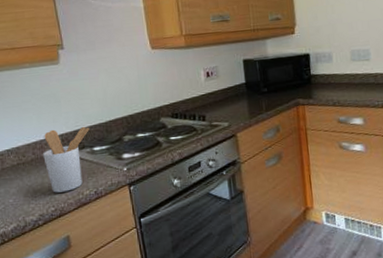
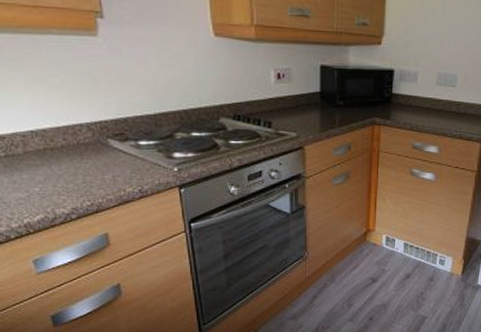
utensil holder: present [43,126,89,193] -> none [76,114,134,186]

